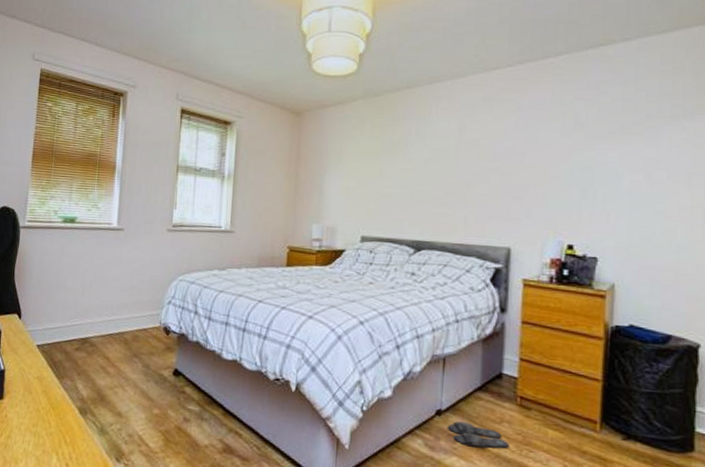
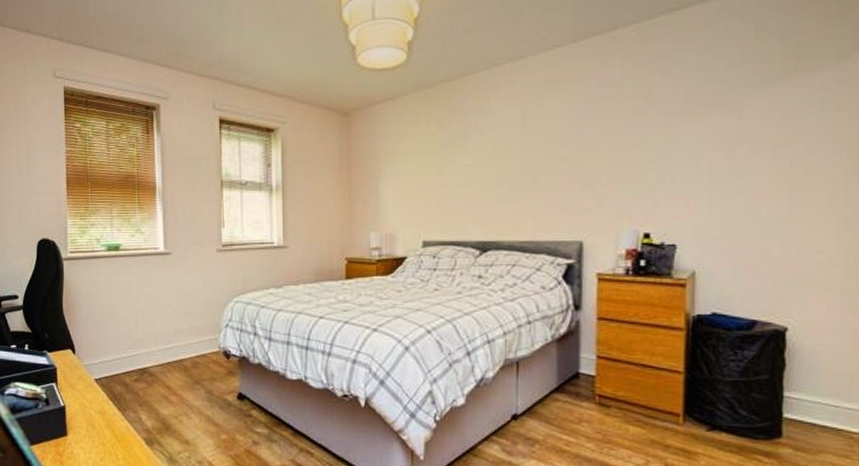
slippers: present [448,421,509,449] -> none [525,424,589,449]

